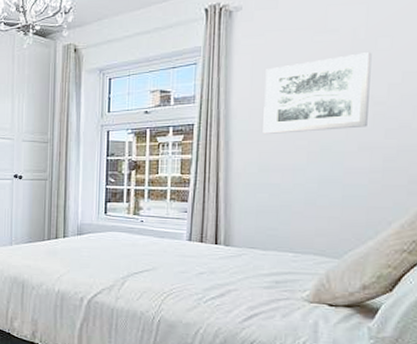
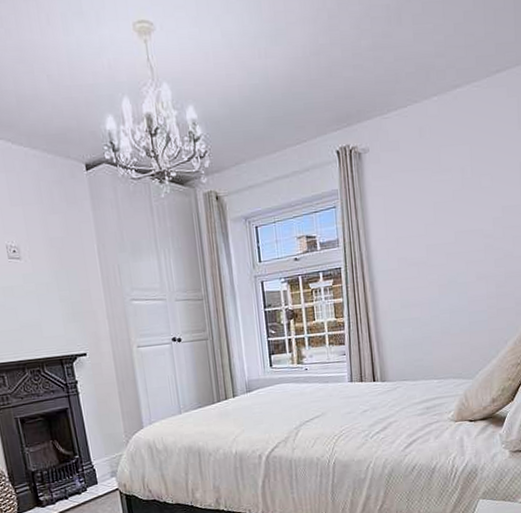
wall art: present [263,52,372,134] -> none [396,190,481,272]

